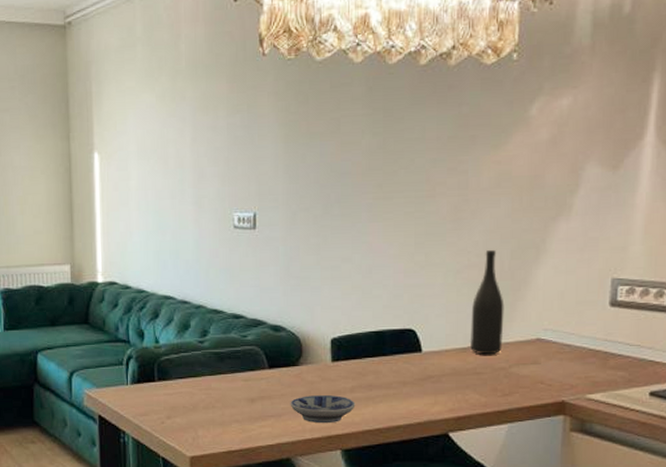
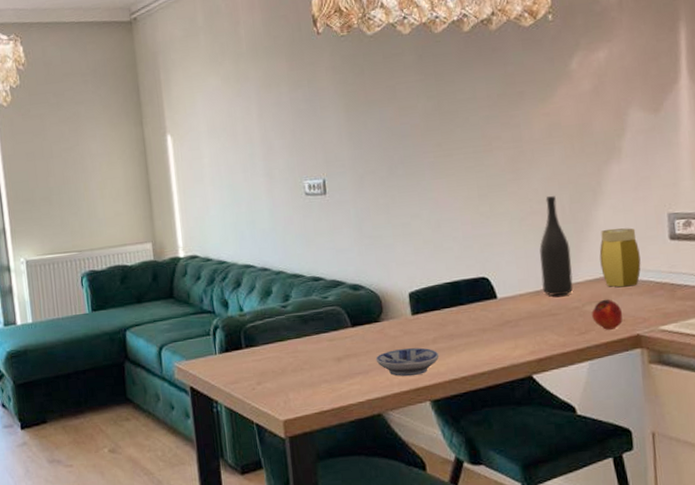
apple: none [518,362,550,394] -> present [592,299,623,330]
jar: none [534,289,576,351] -> present [599,228,641,288]

